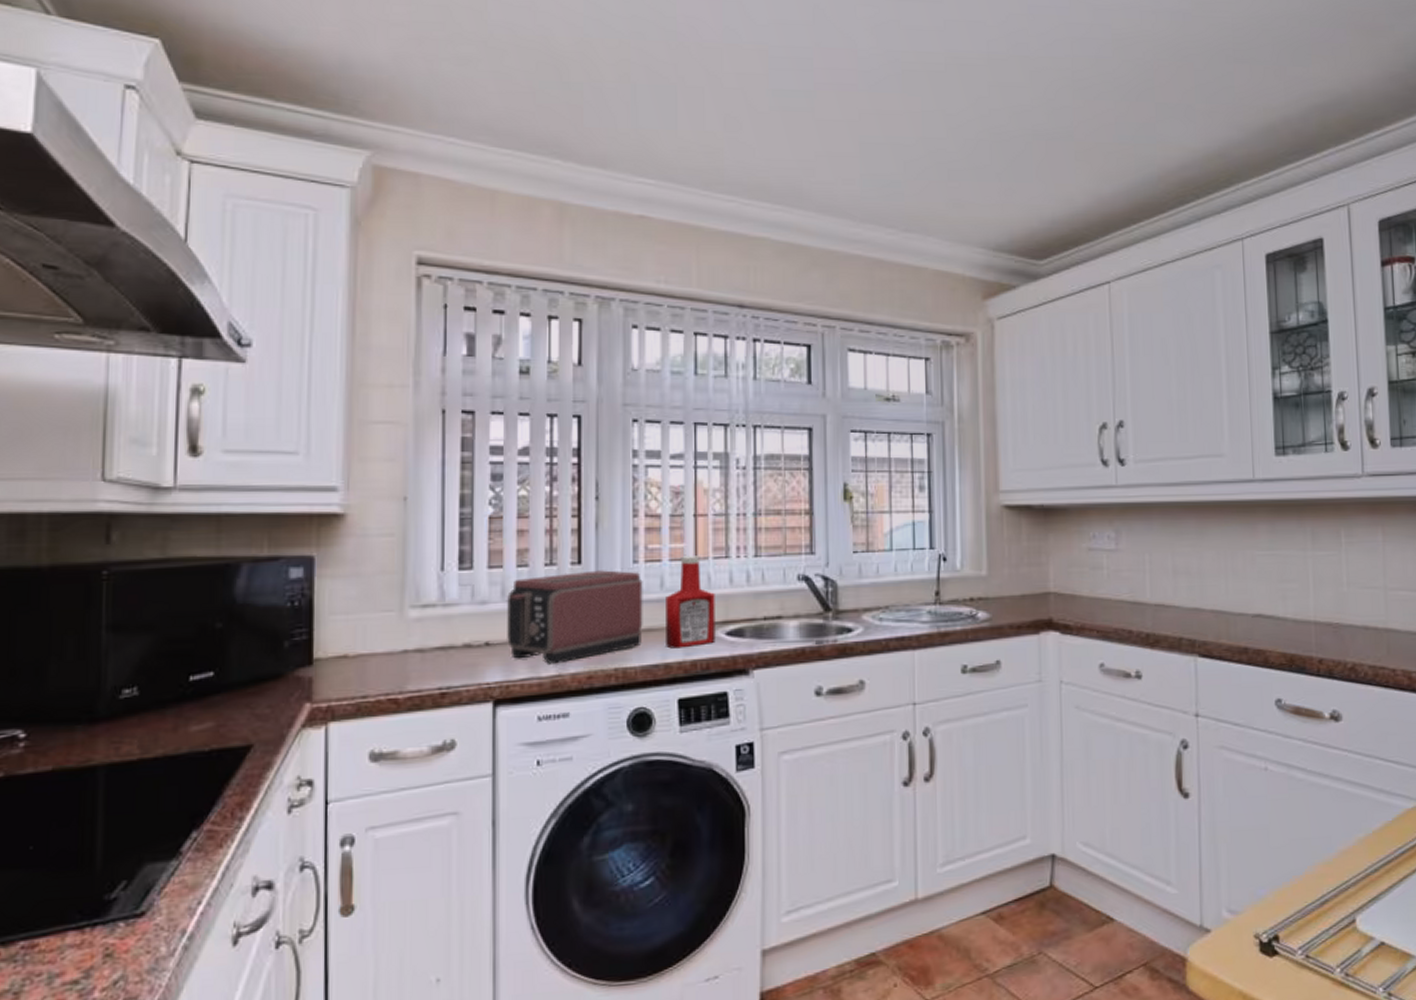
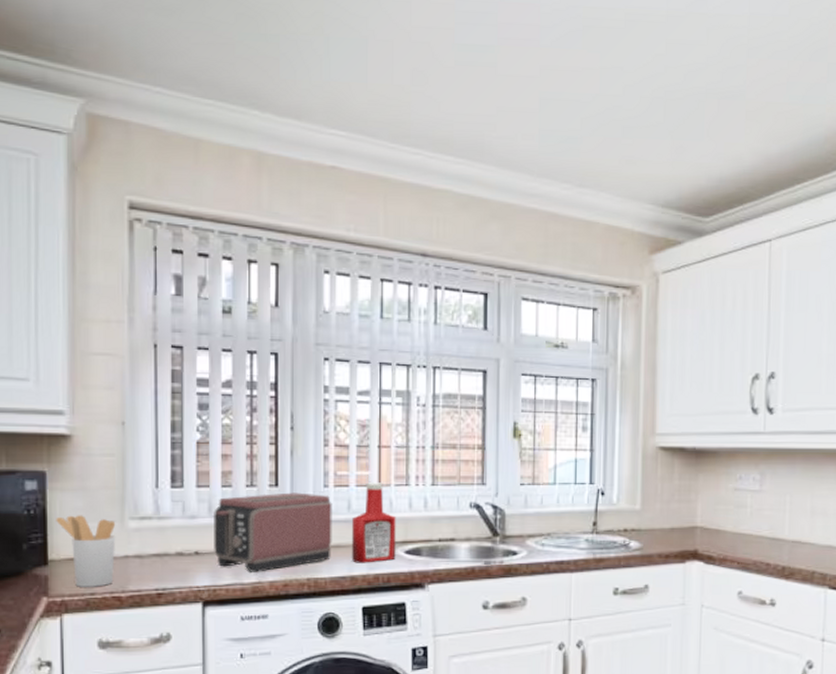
utensil holder: none [324,605,394,690] -> present [56,515,116,587]

